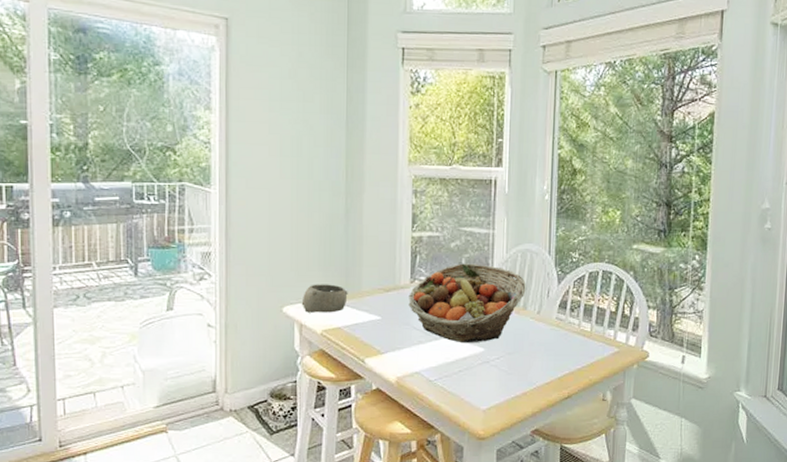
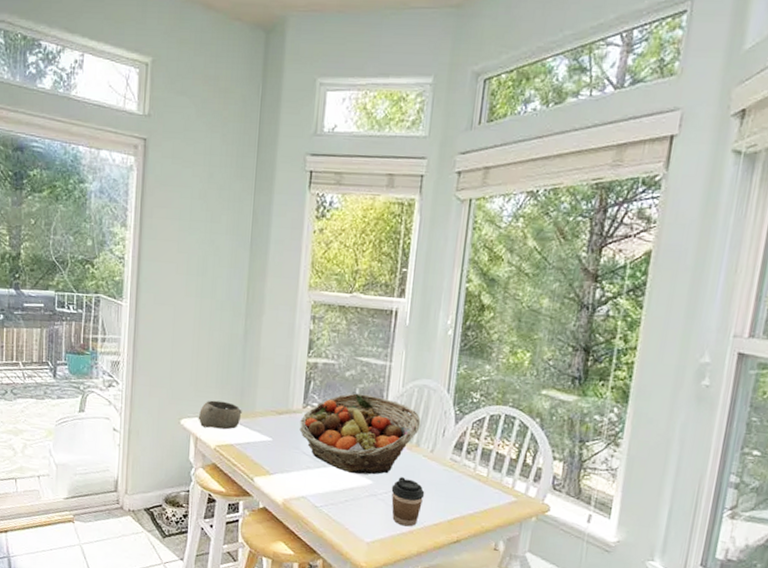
coffee cup: none [503,341,535,389] -> present [391,477,425,527]

